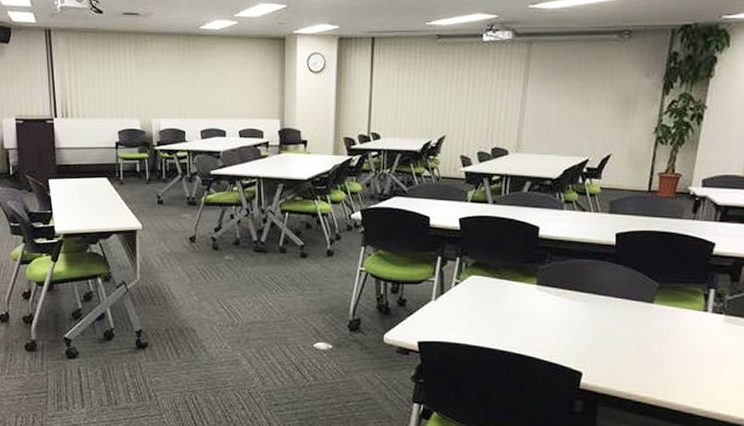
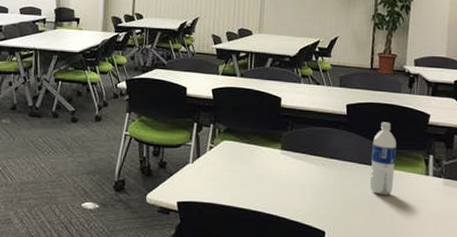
water bottle: none [636,252,672,334] -> present [369,122,397,195]

